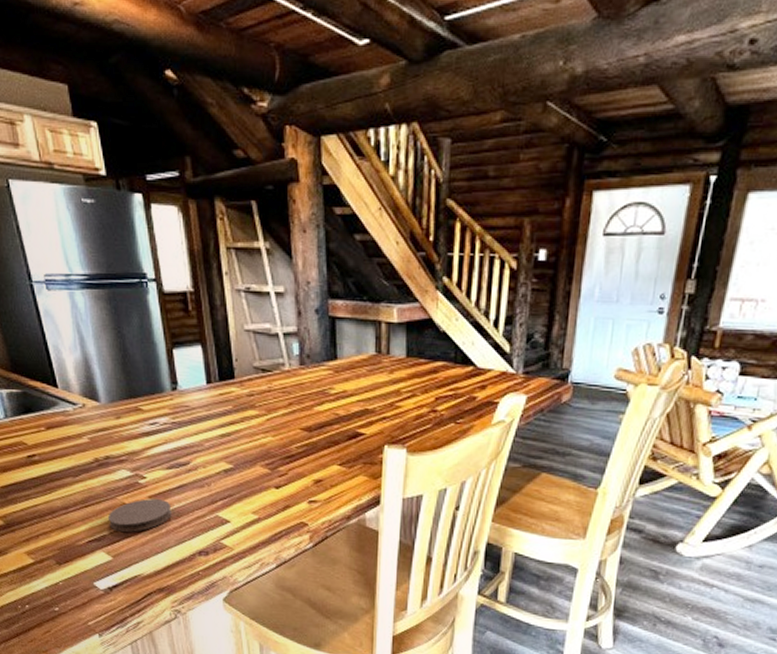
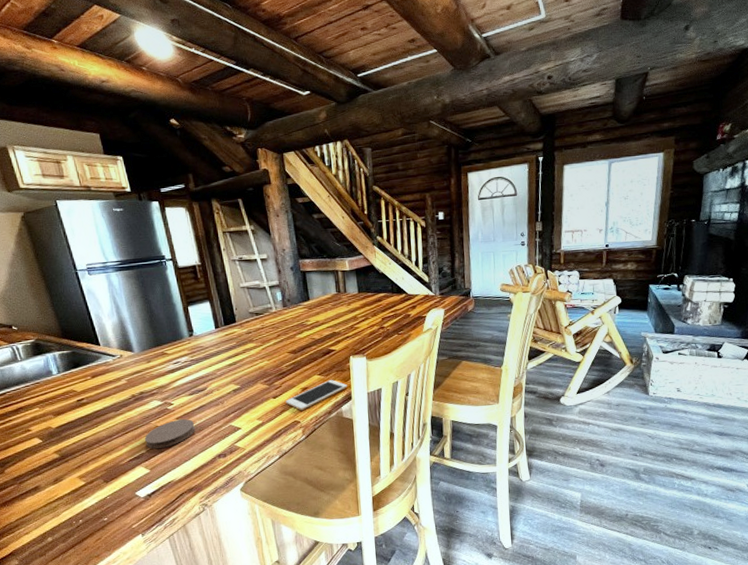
cell phone: none [291,474,377,509] -> present [285,380,348,410]

